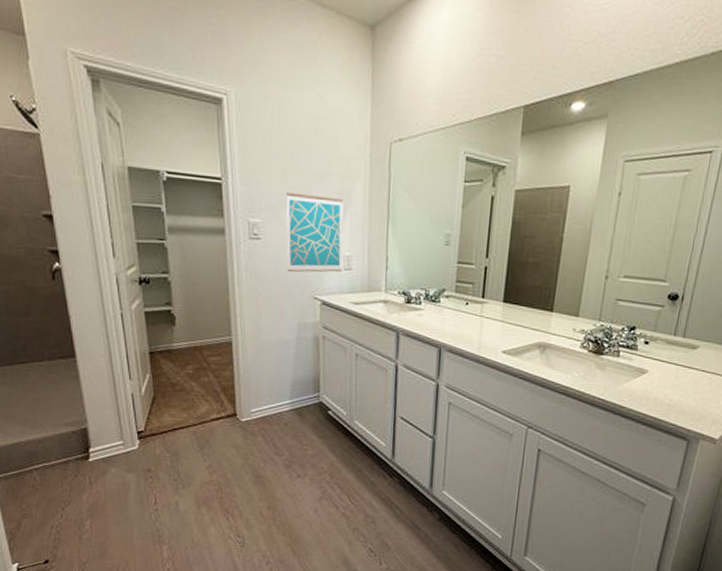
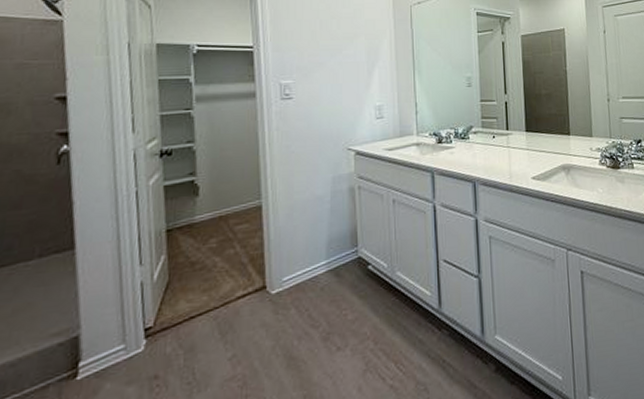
wall art: present [285,192,344,273] -> none [316,54,374,127]

